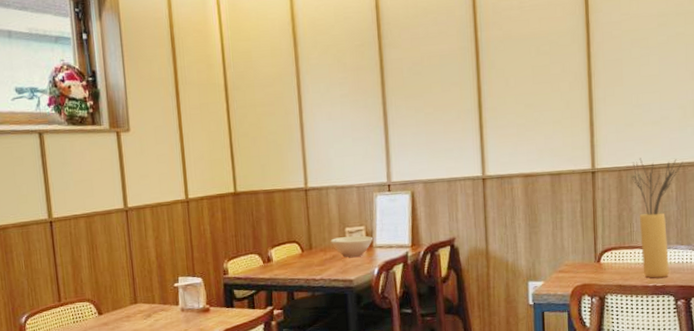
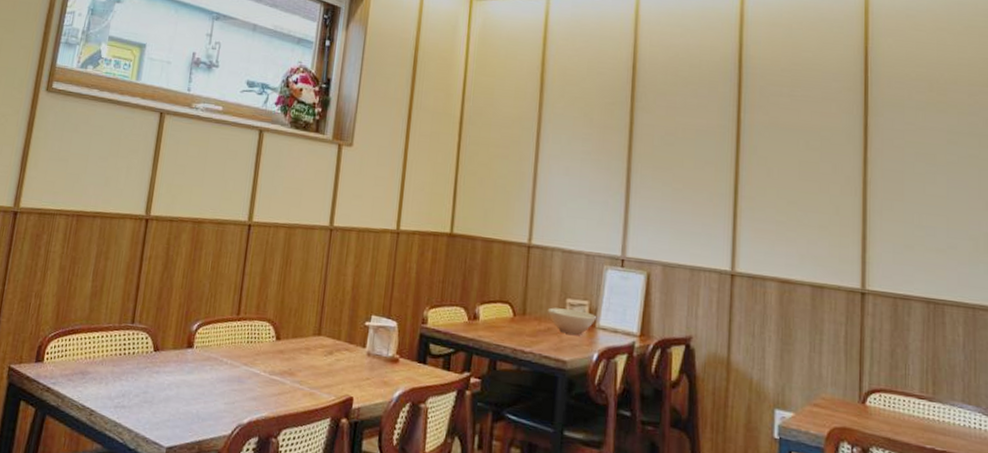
vase: present [631,158,684,278] -> none [908,288,974,441]

